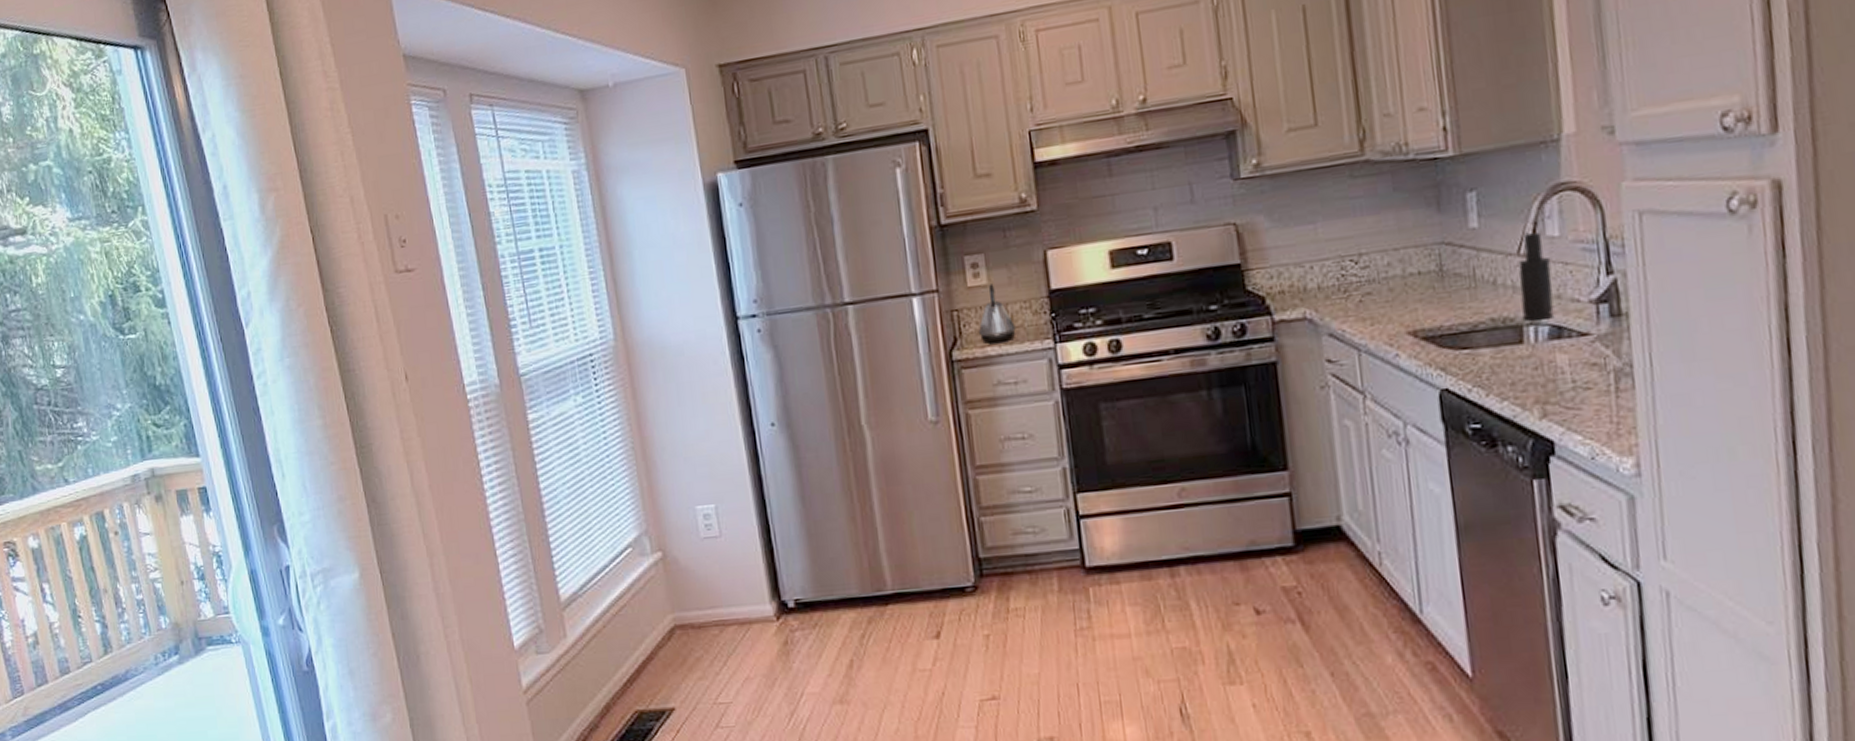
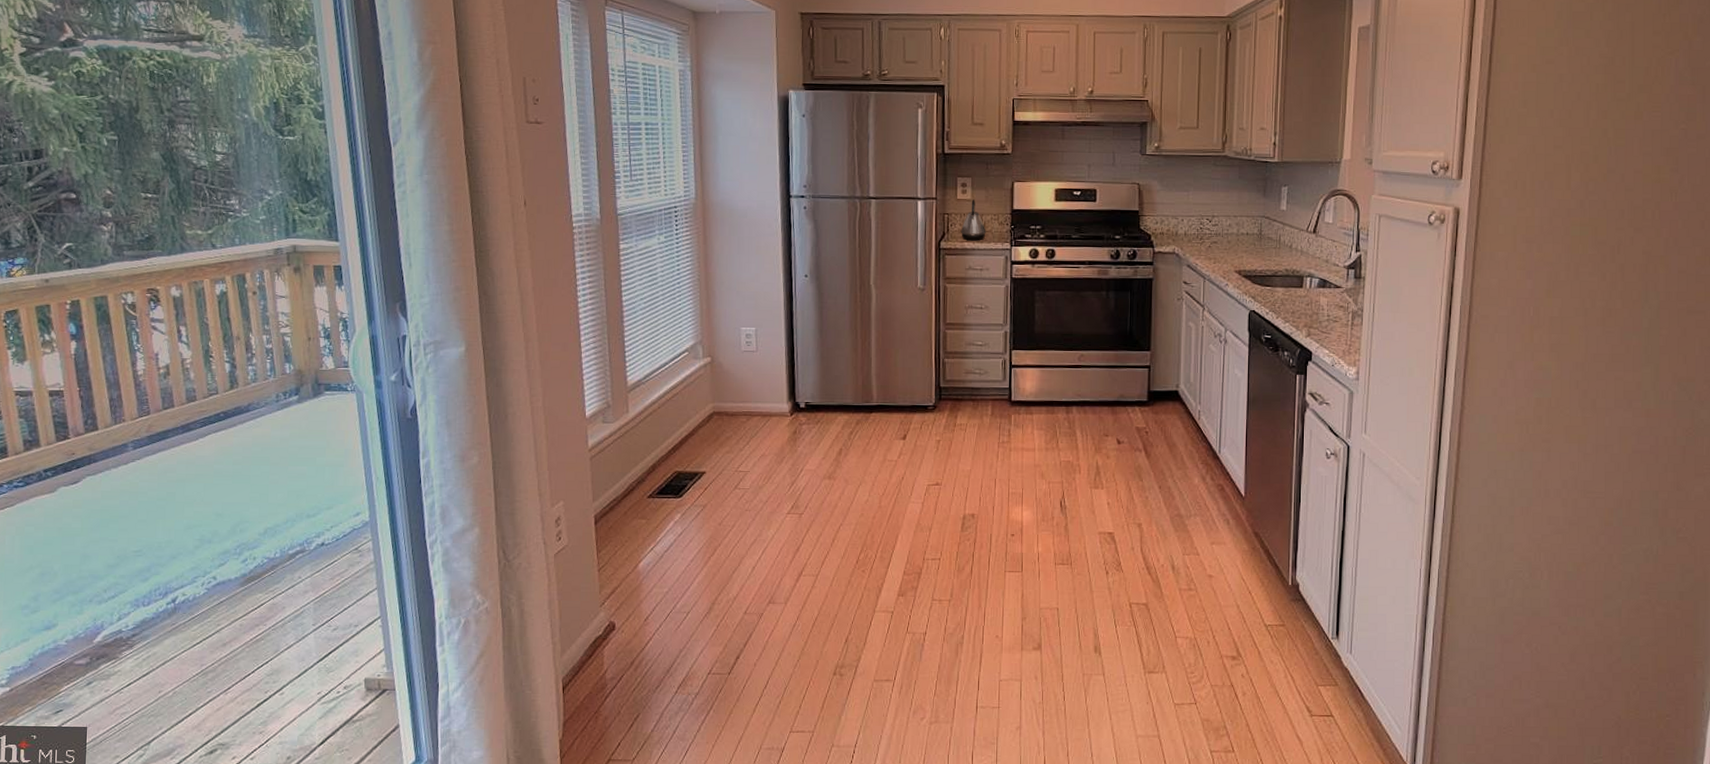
soap dispenser: present [1518,232,1554,321] -> none [1305,219,1324,274]

